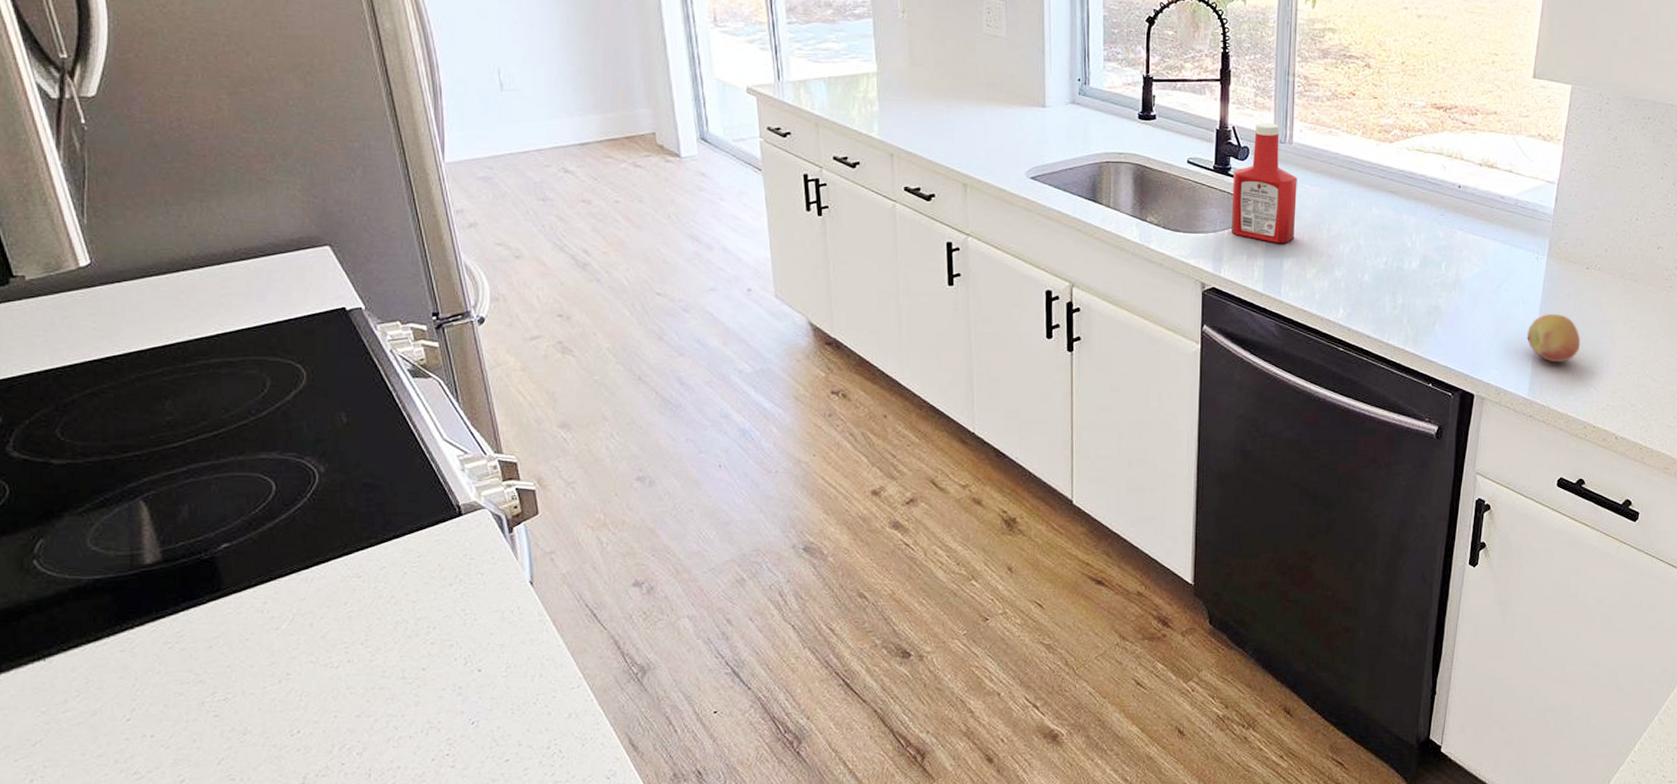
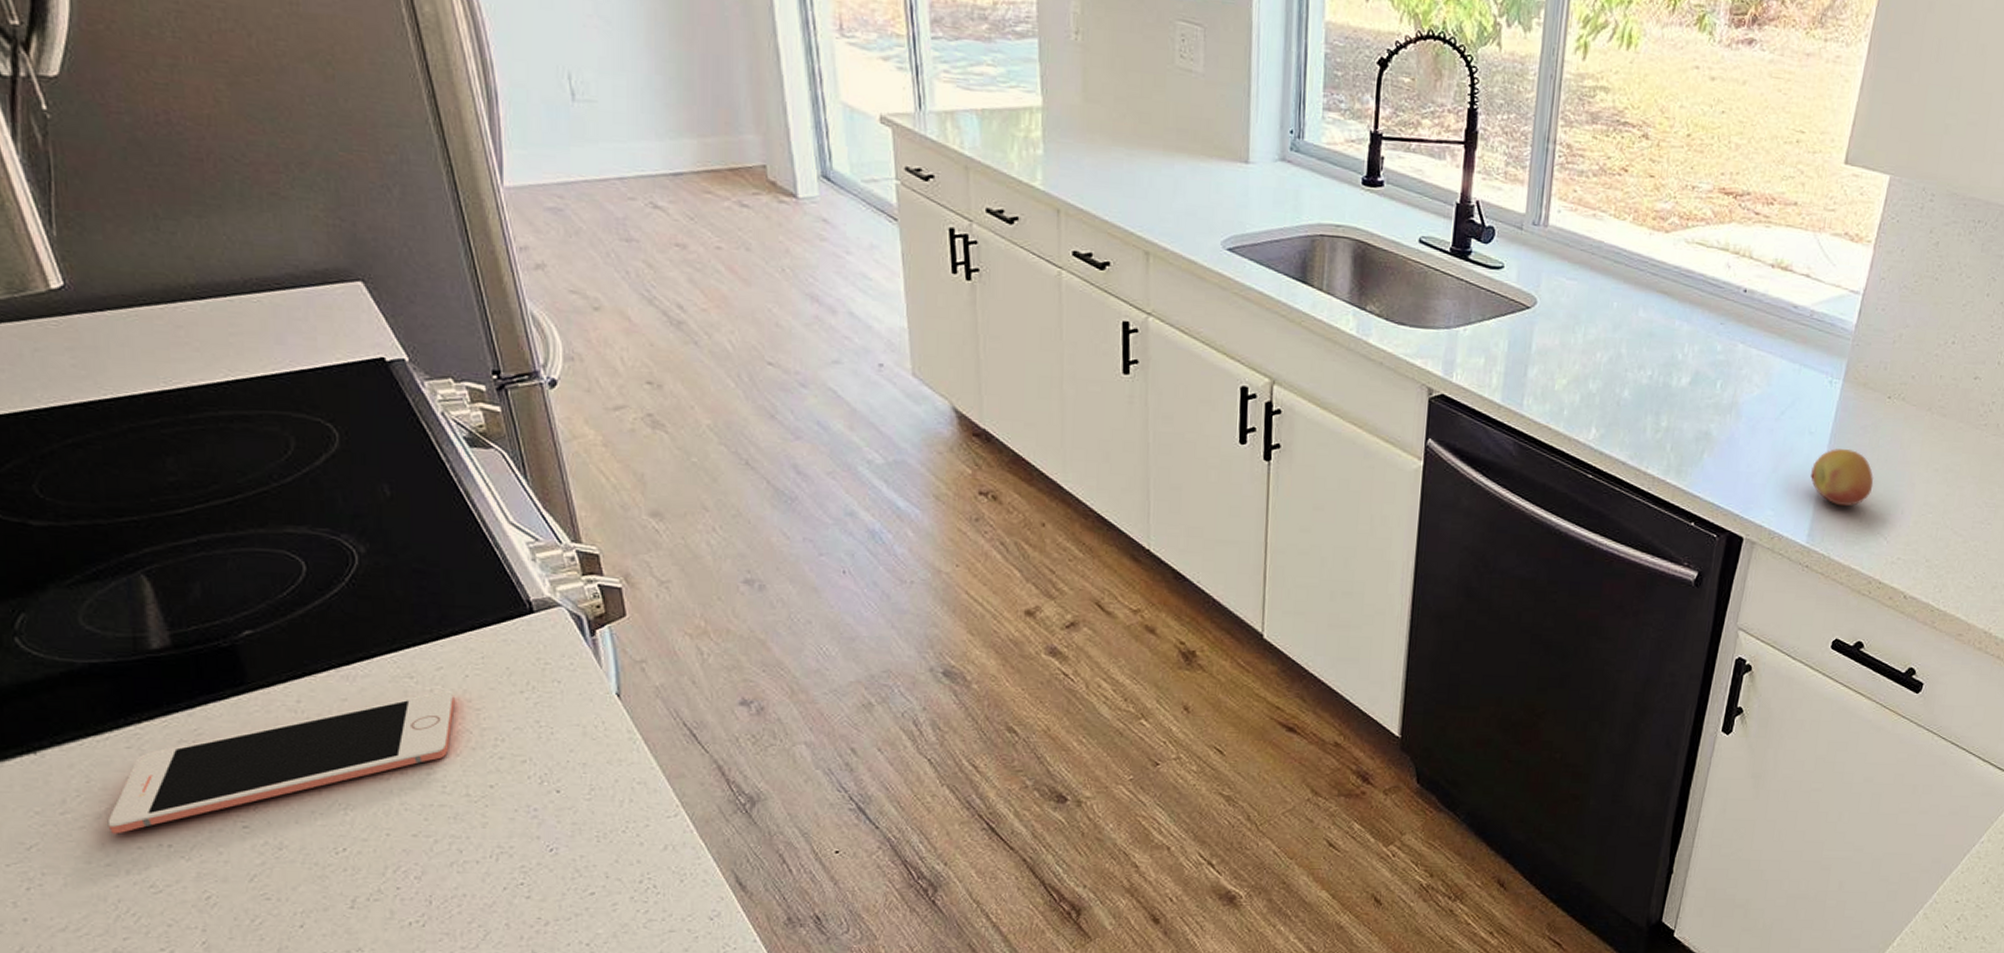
cell phone: none [101,586,395,728] -> present [107,690,455,834]
ketchup bottle: present [1231,122,1297,243] -> none [1467,198,1551,347]

